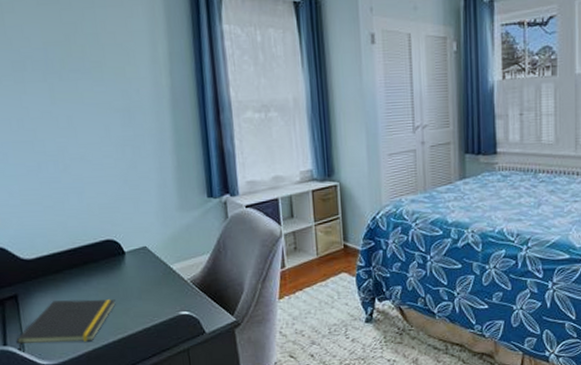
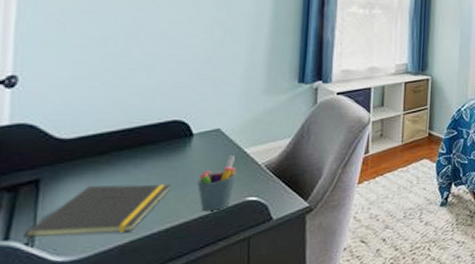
pen holder: none [136,272,168,325] -> present [197,156,237,212]

